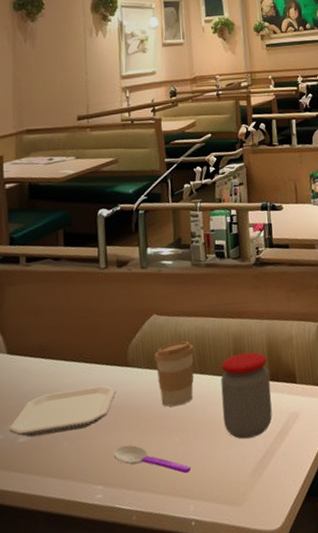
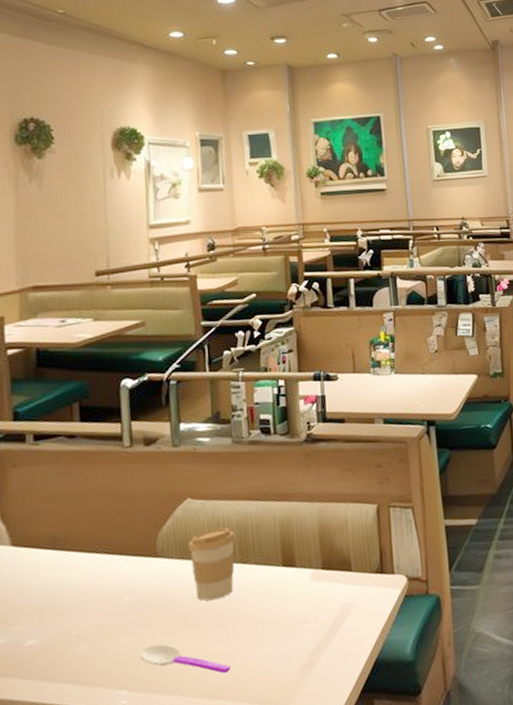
plate: present [9,385,117,438] -> none [15,578,144,640]
jar: present [220,352,273,439] -> none [265,538,324,634]

